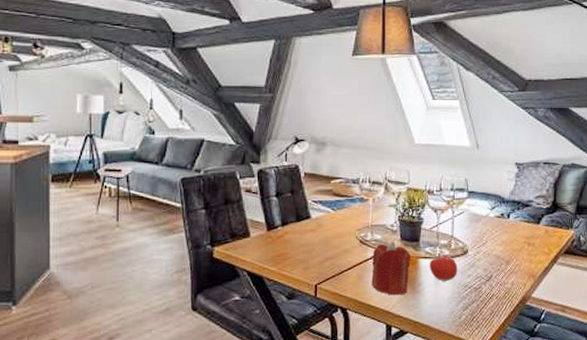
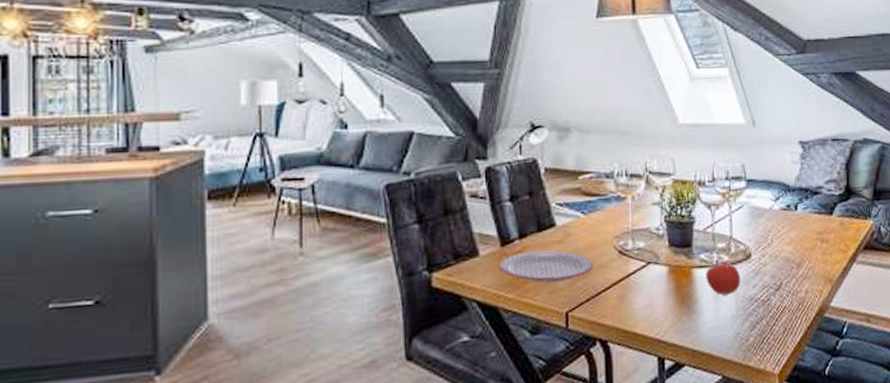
plate: none [265,235,340,261] -> present [499,250,594,283]
candle: present [371,241,410,296] -> none [635,249,683,319]

